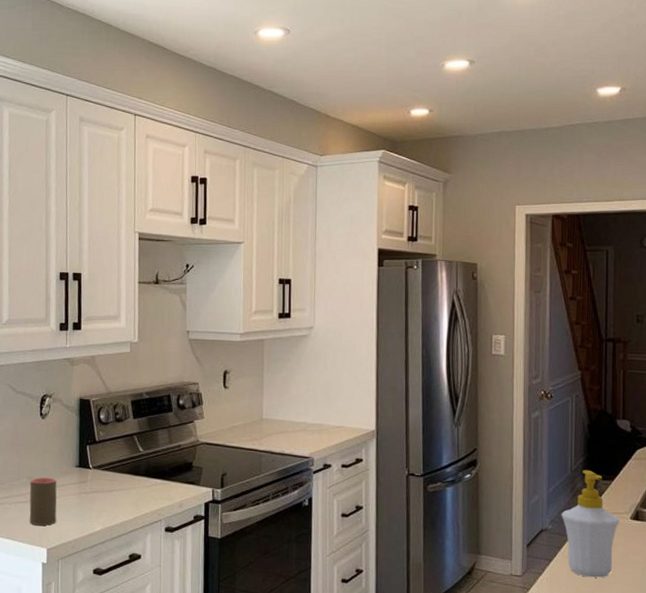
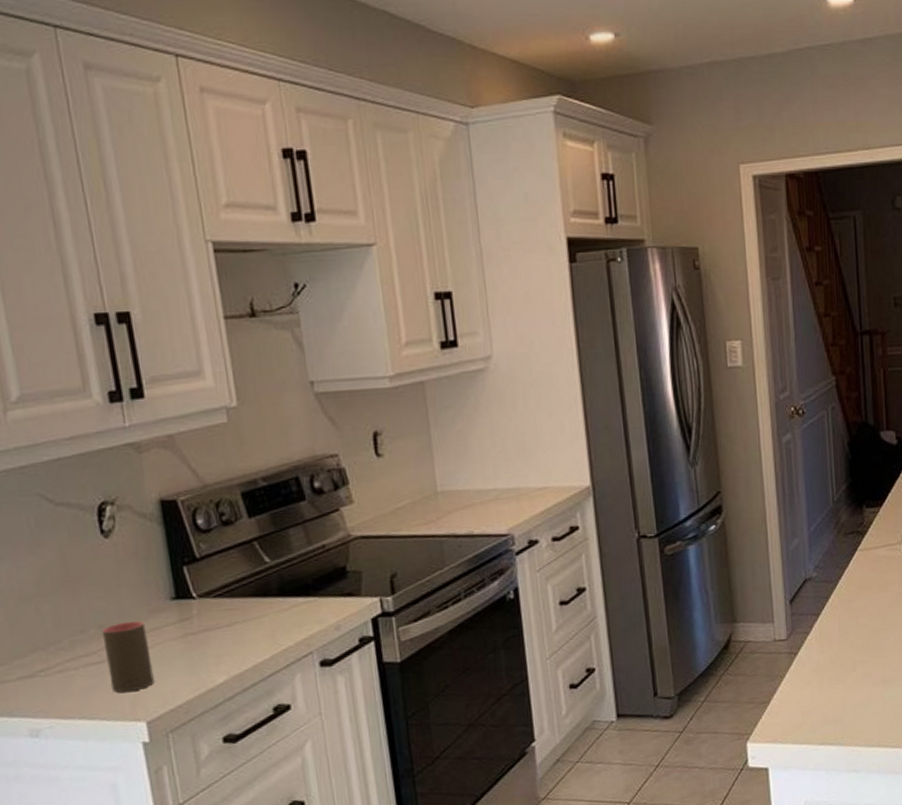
soap bottle: present [561,469,619,578] -> none [826,497,891,627]

